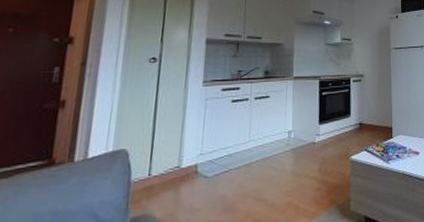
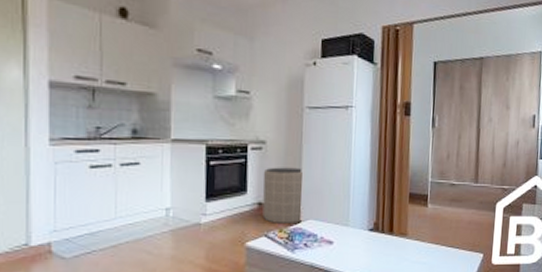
trash can: none [362,94,395,140] -> present [262,167,303,223]

